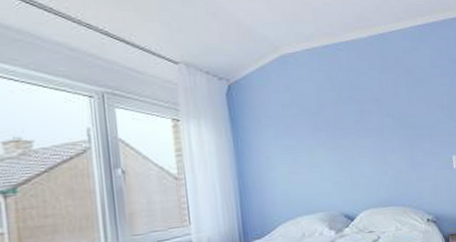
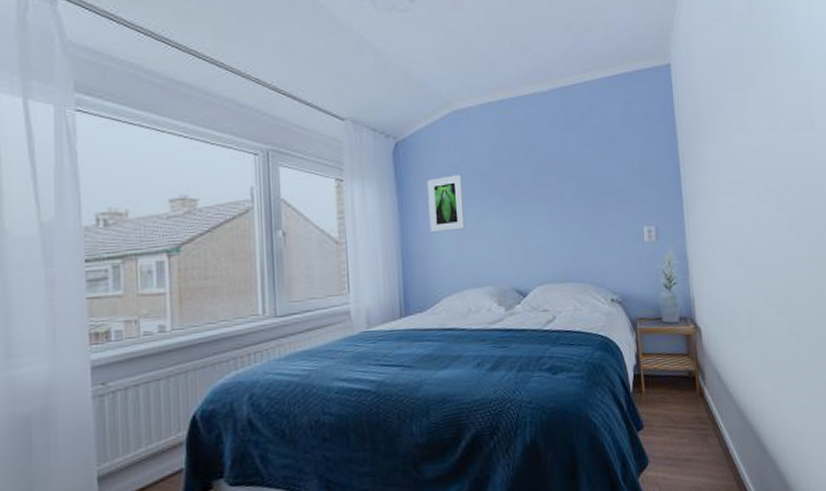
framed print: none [260,113,298,167] -> present [427,175,466,233]

